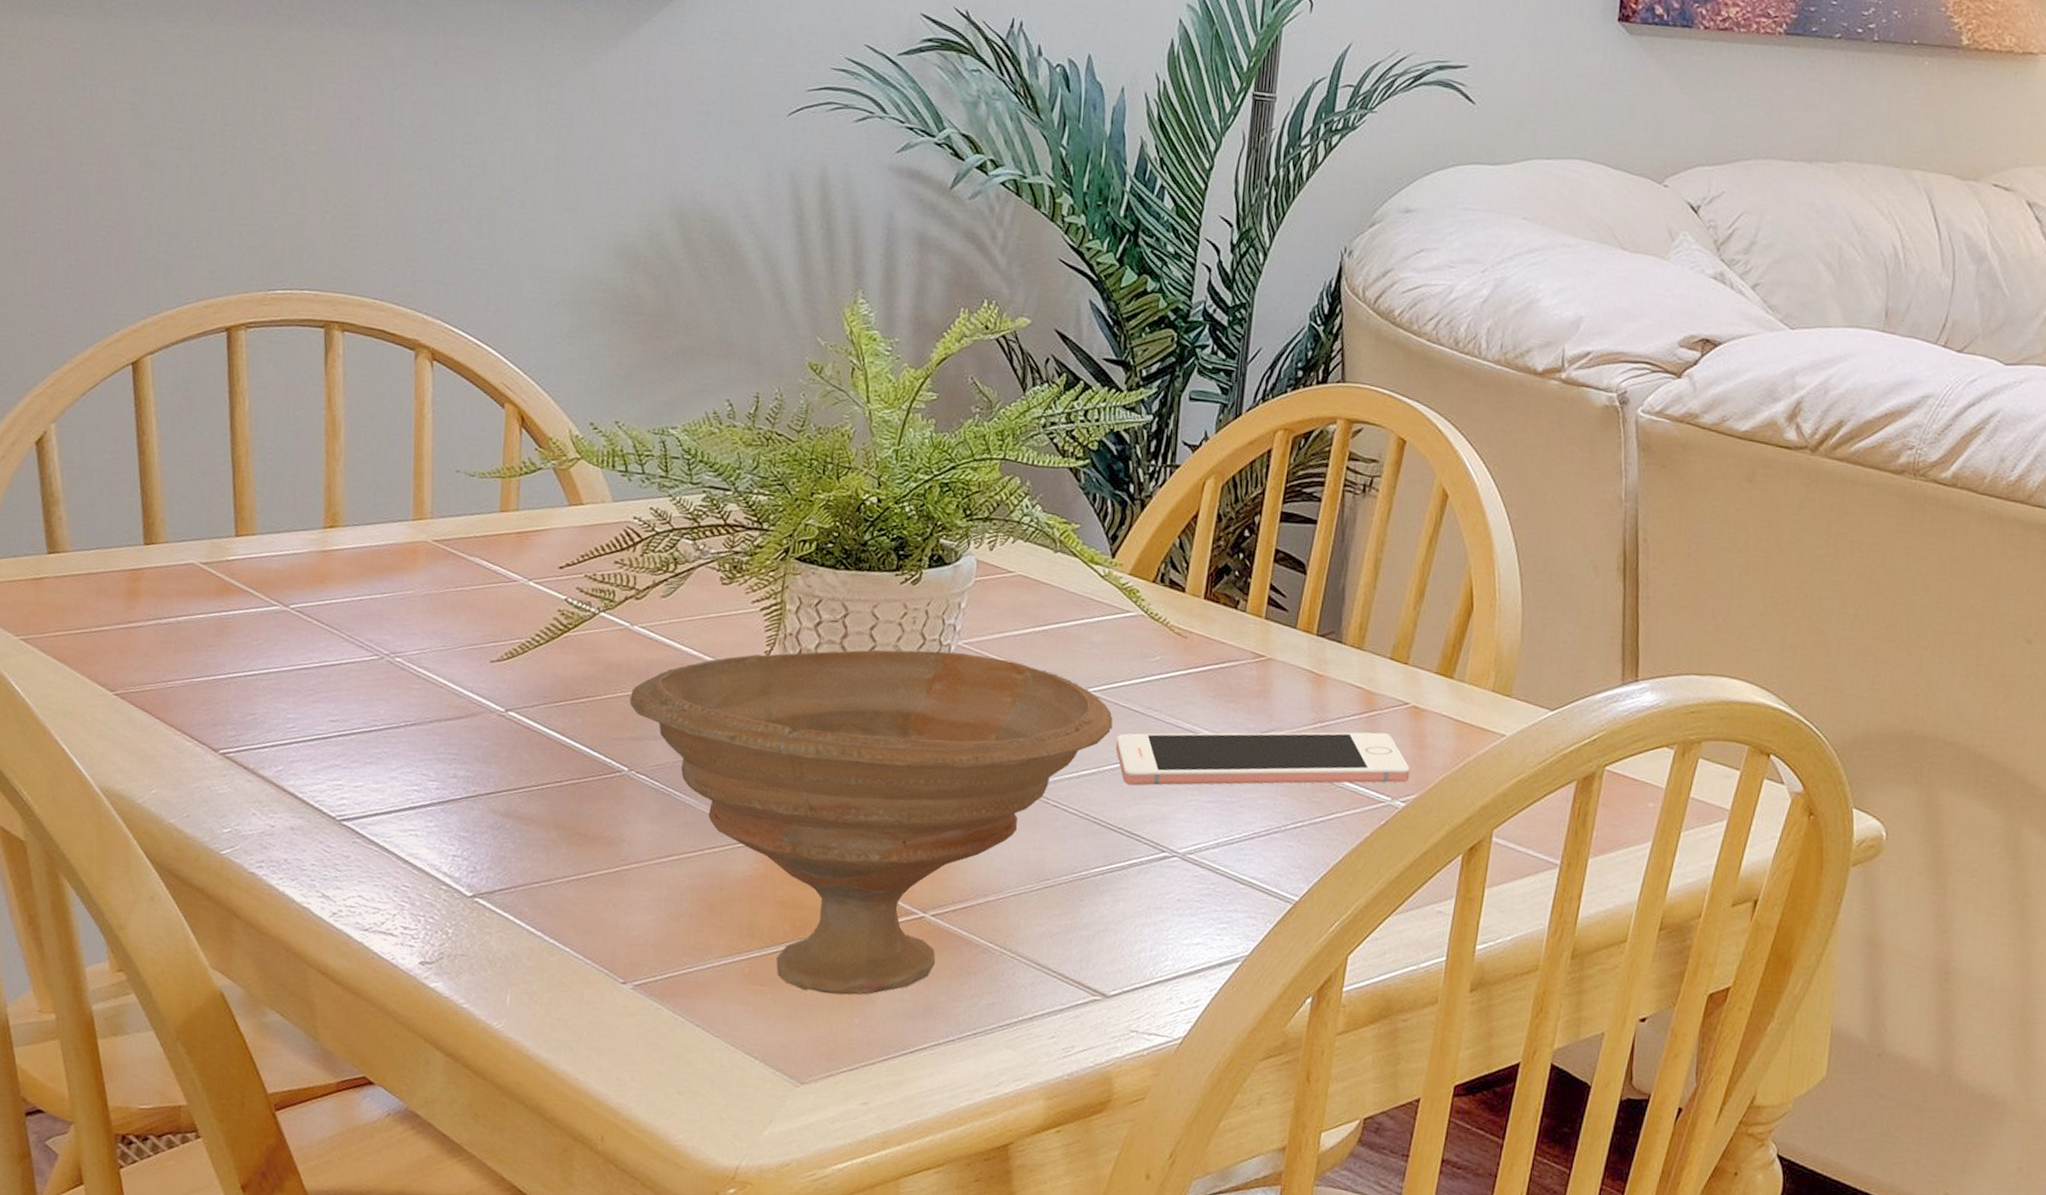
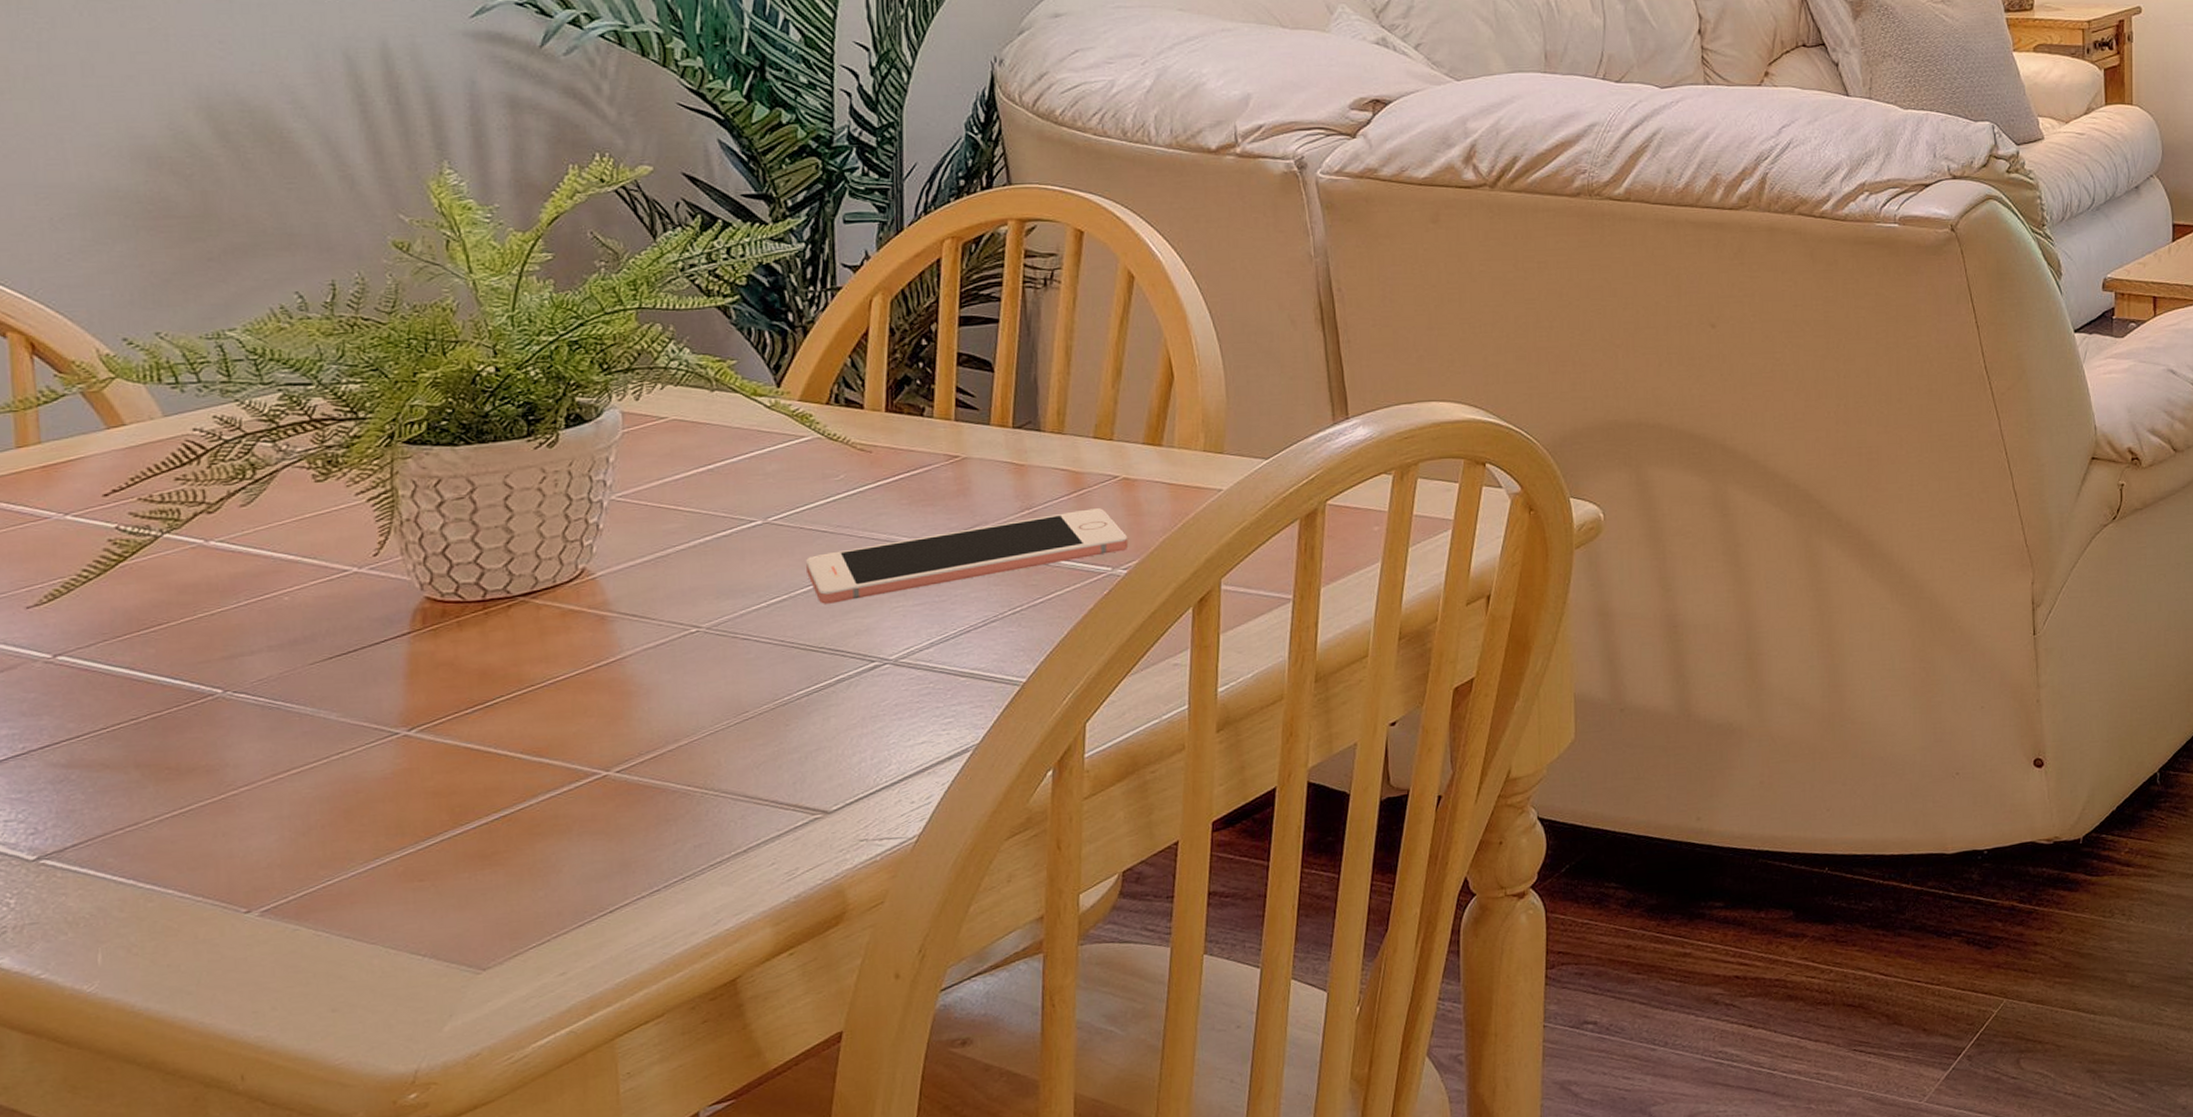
bowl: present [630,649,1113,996] -> none [214,505,800,876]

